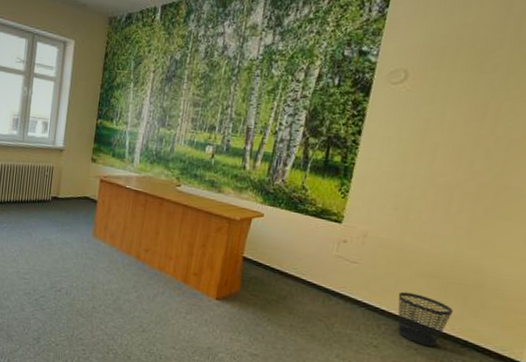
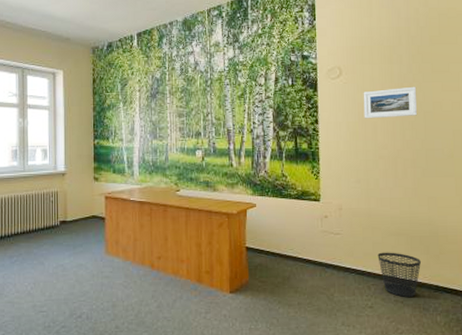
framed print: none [423,104,508,142] -> present [363,86,418,119]

